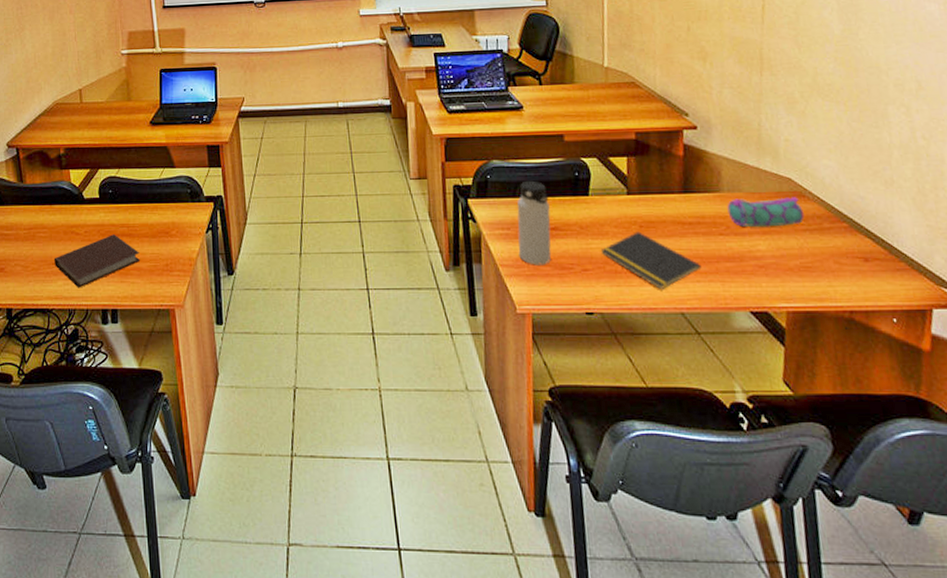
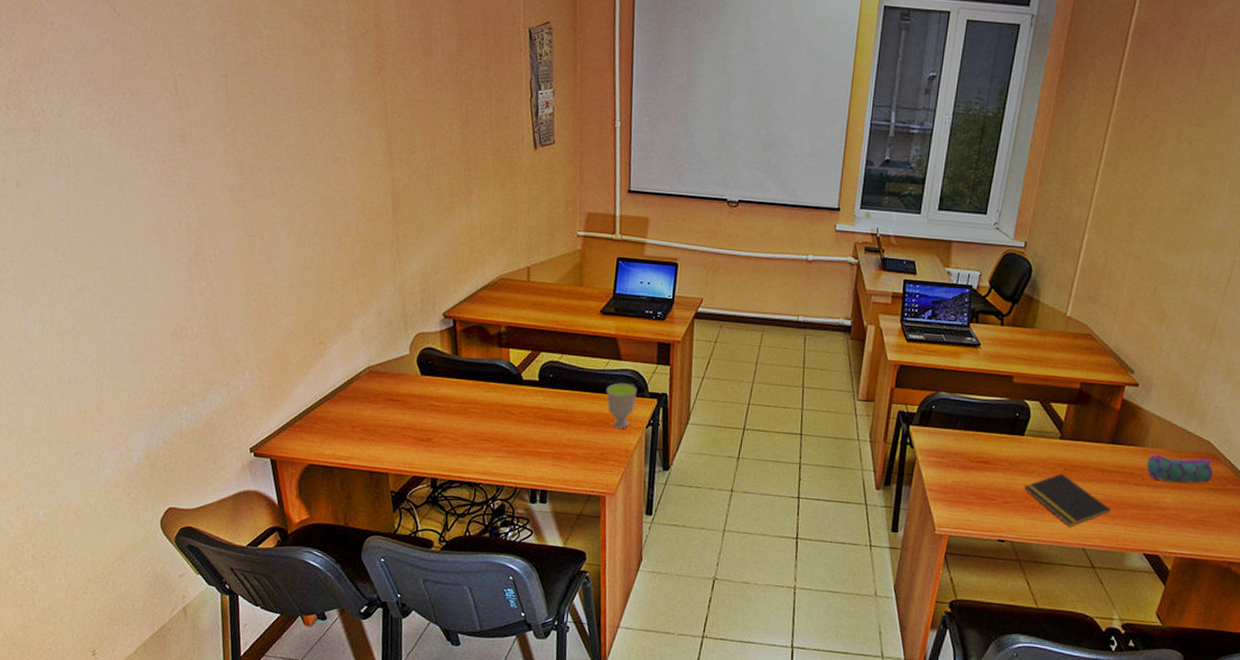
notebook: present [53,234,141,288] -> none [485,418,576,467]
cup: none [163,190,193,237] -> present [606,383,637,429]
water bottle: present [517,180,551,265] -> none [947,415,987,494]

